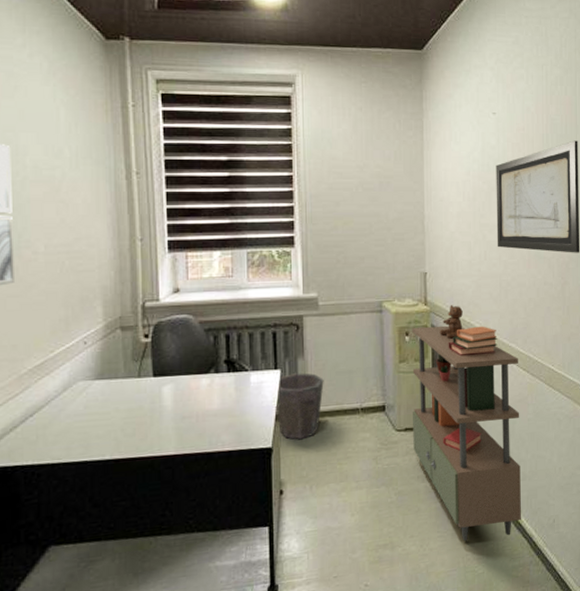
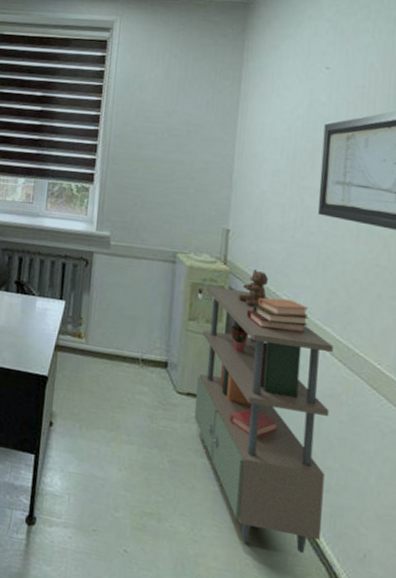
waste bin: present [275,373,324,440] -> none [55,307,107,376]

